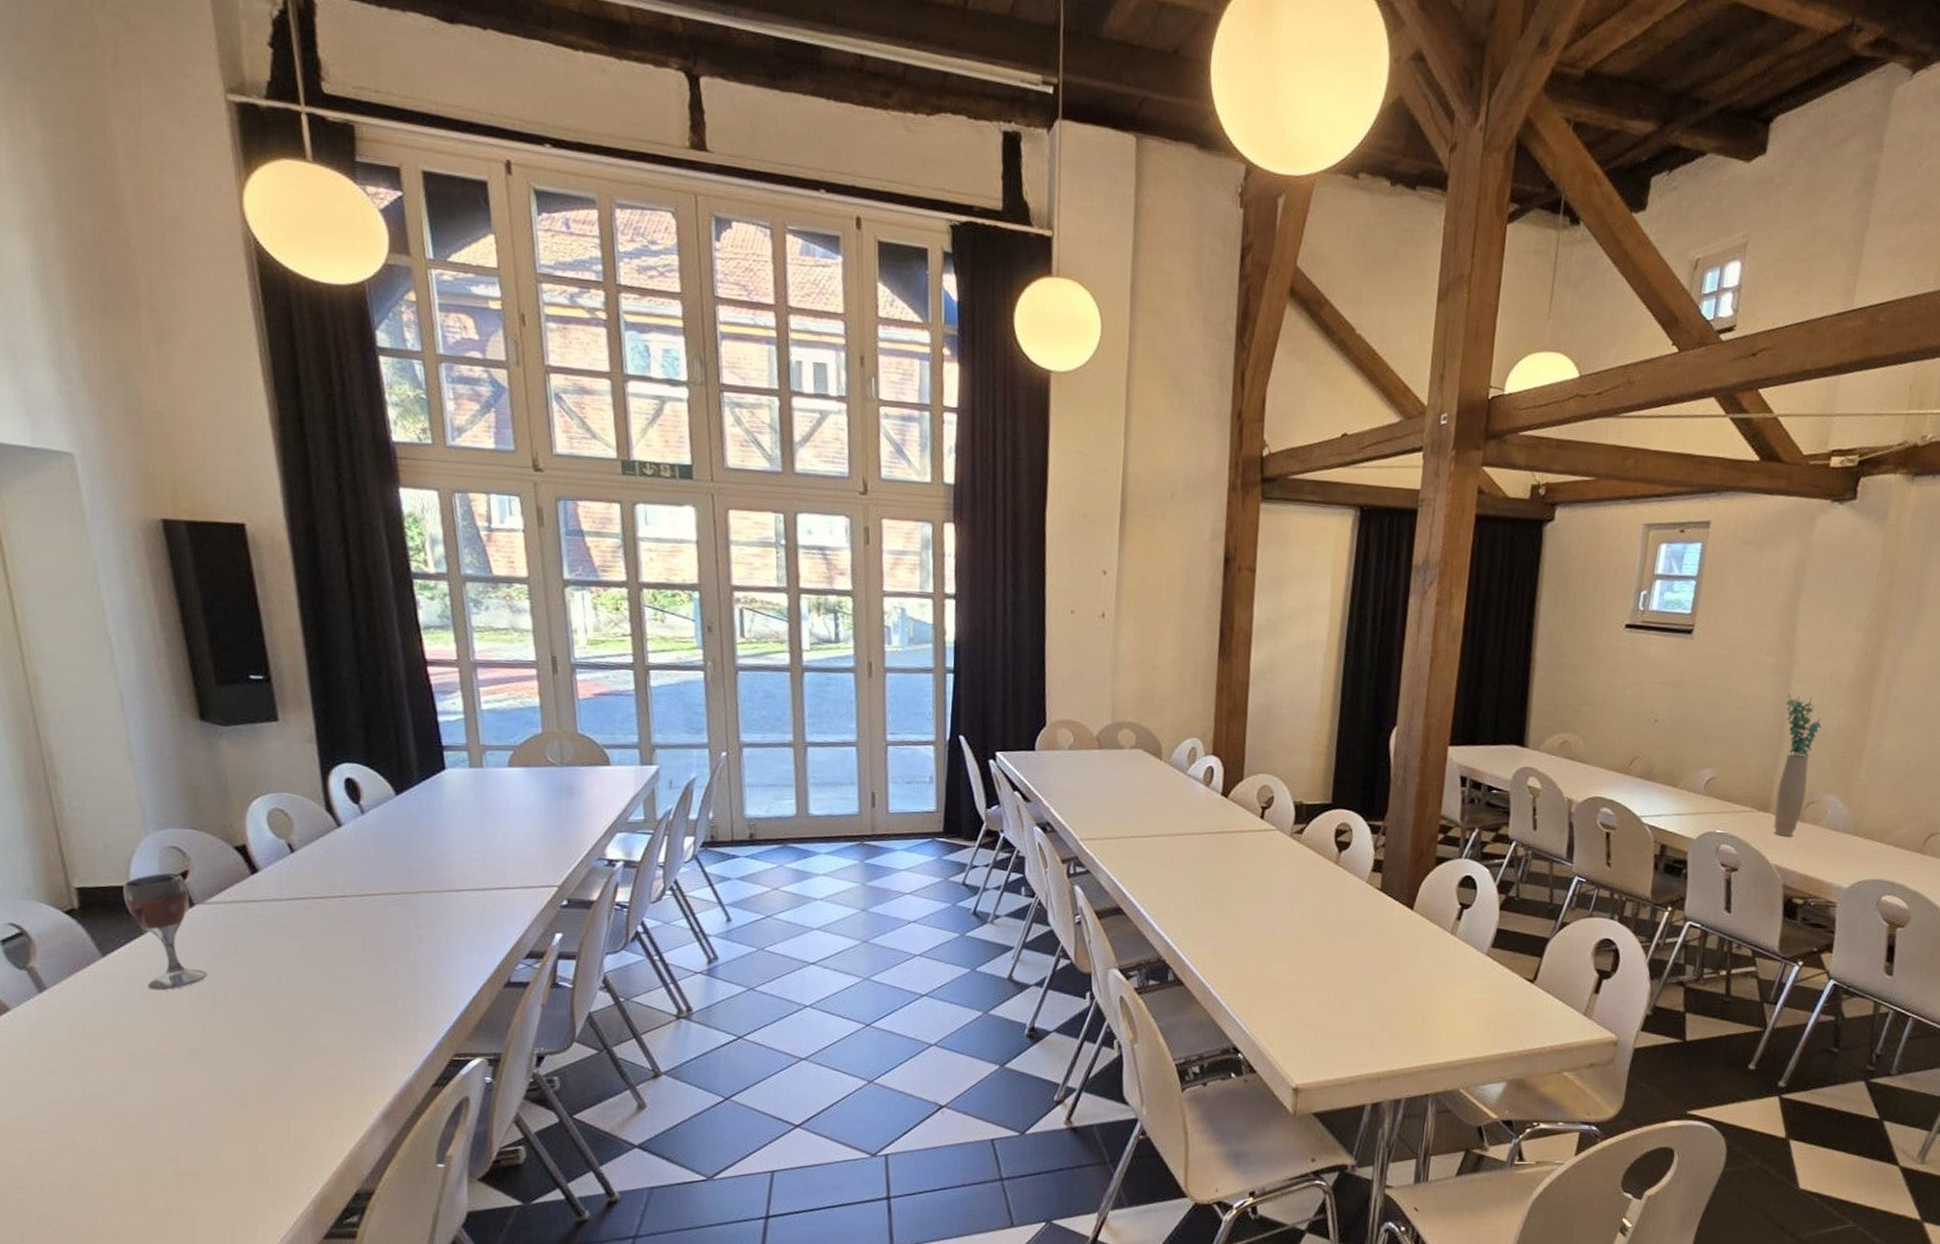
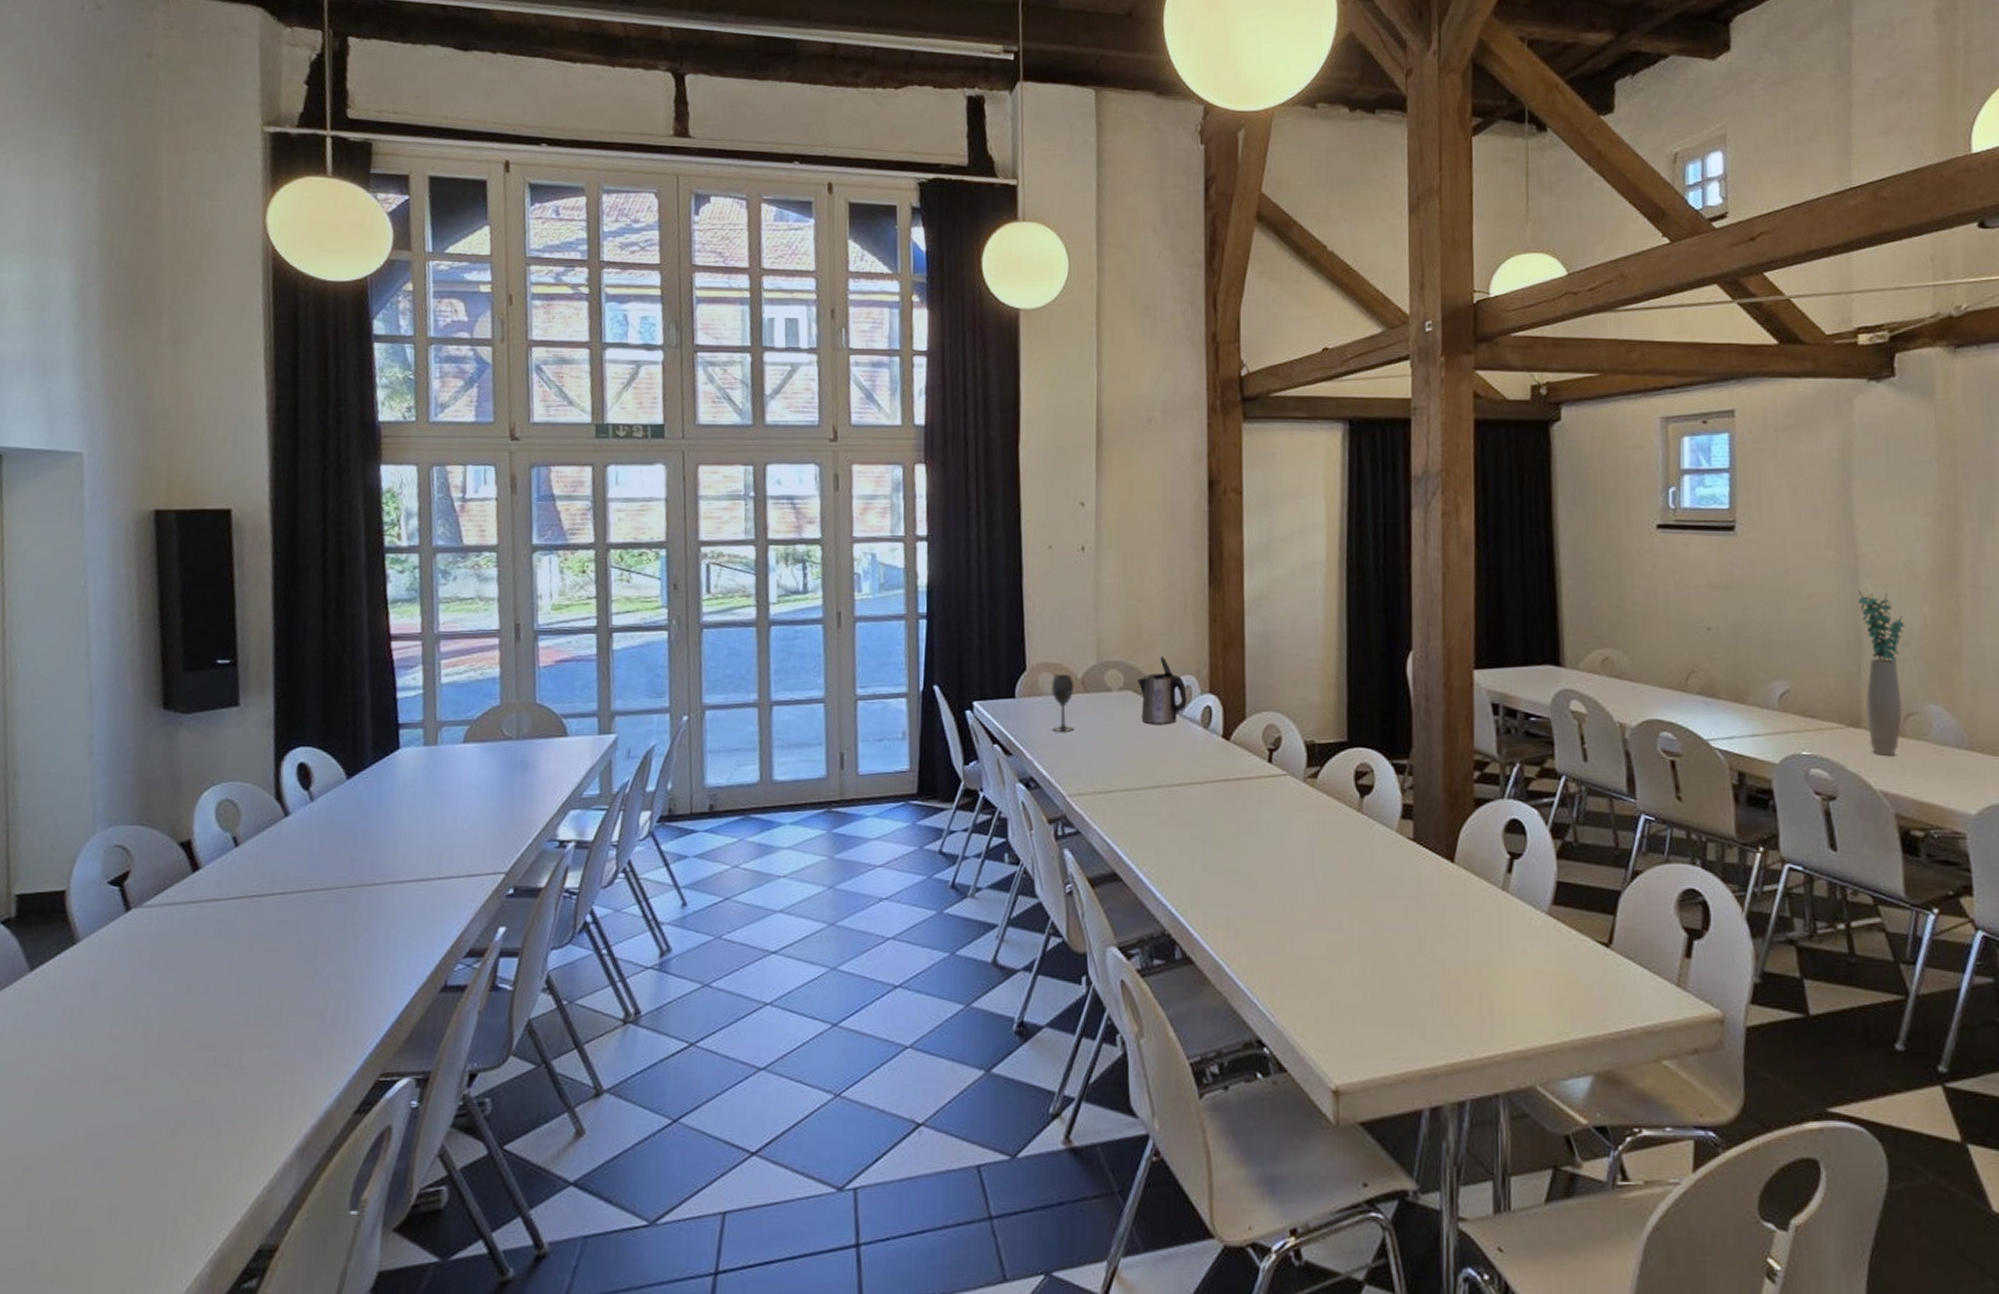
cup: present [123,873,207,991] -> none [61,875,134,1008]
wine glass: none [1069,731,1090,785] -> present [1051,675,1075,733]
electric kettle: none [1148,719,1192,782] -> present [1138,656,1187,725]

